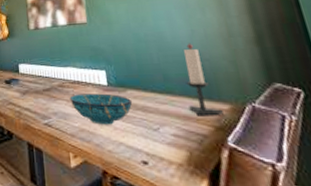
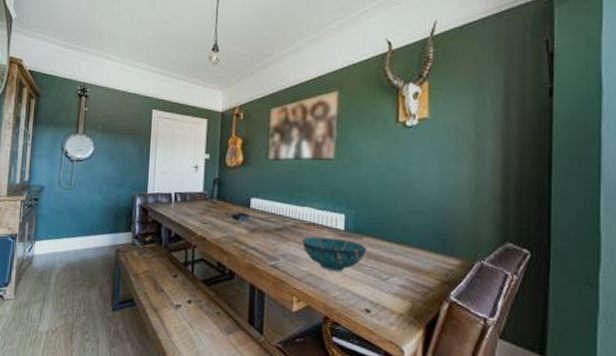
candle holder: present [184,43,224,115] -> none [421,193,453,270]

